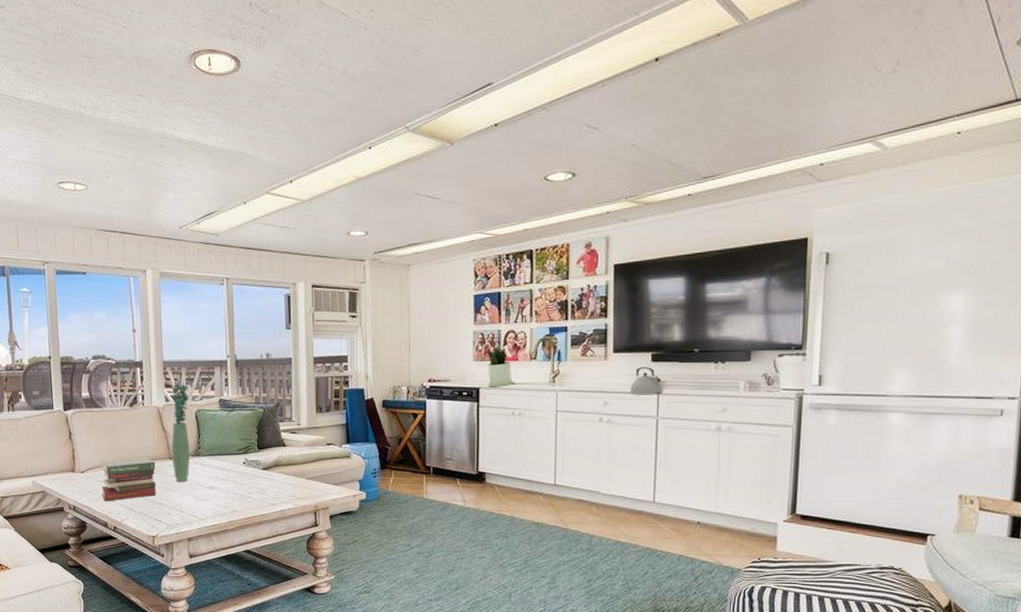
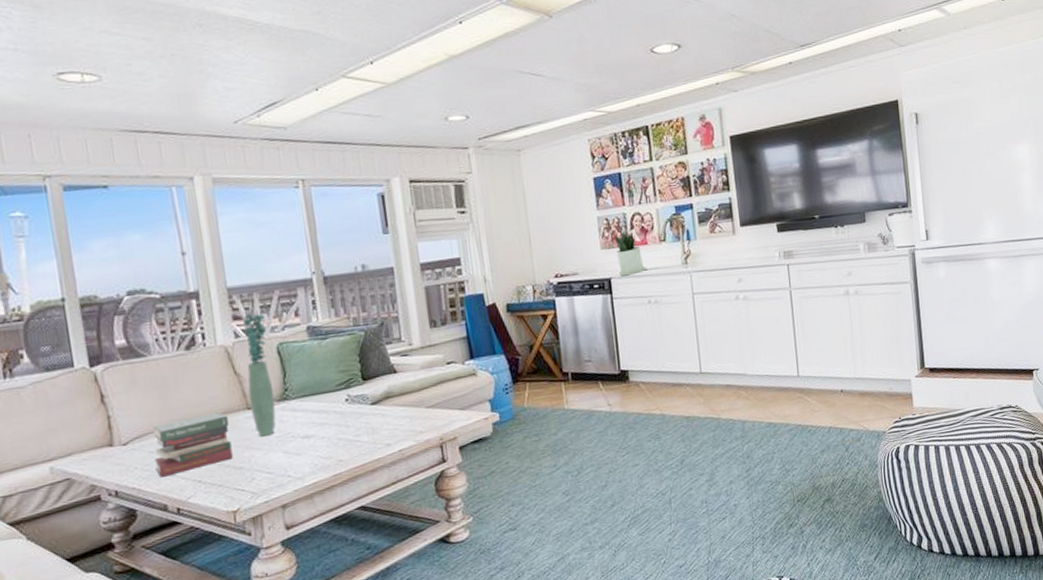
kettle: present [629,367,663,395] -> none [760,238,792,269]

